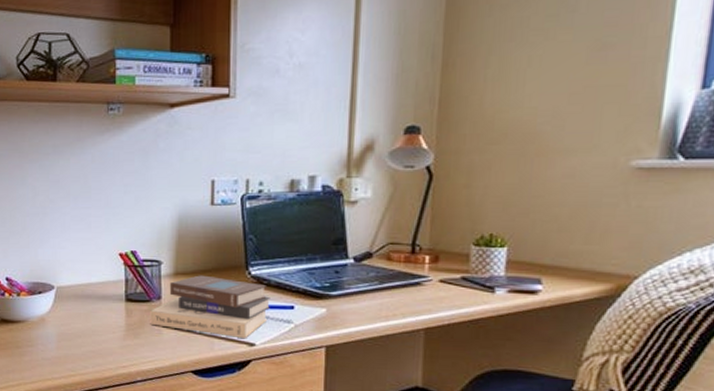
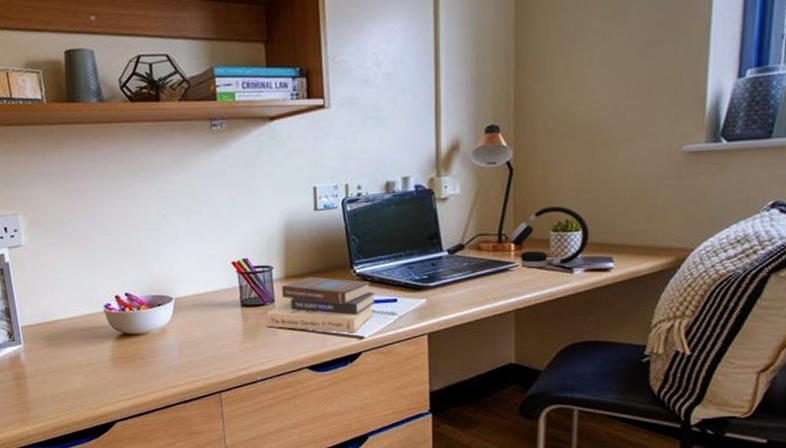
headphones: none [422,218,517,284] -> present [508,206,590,268]

